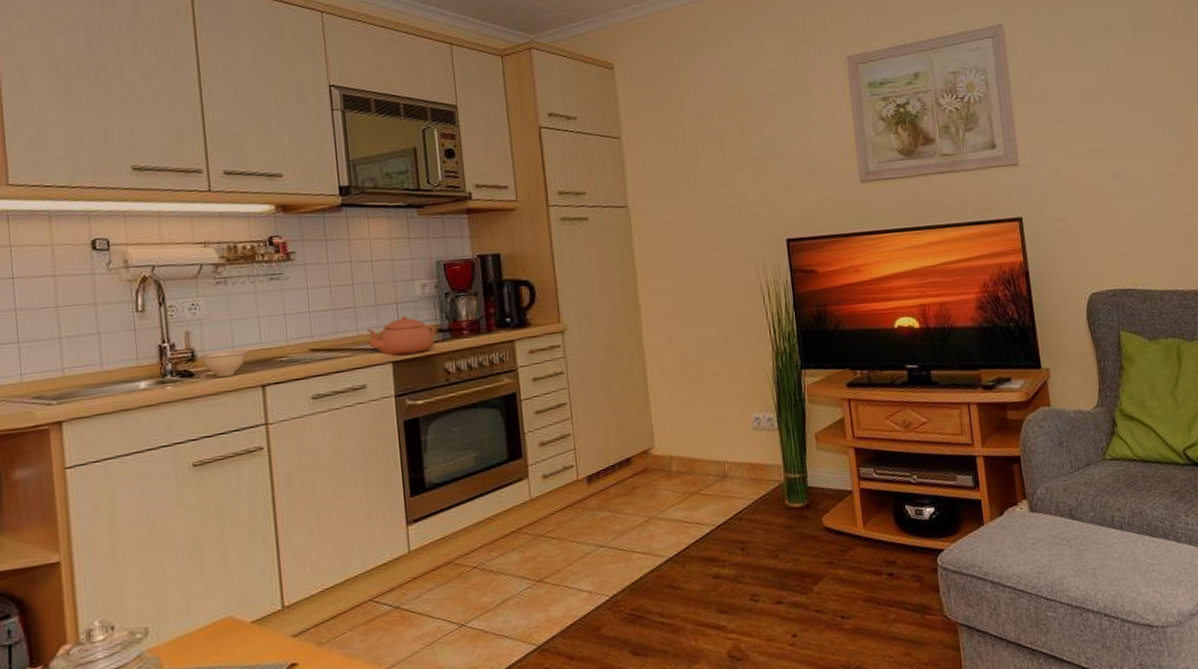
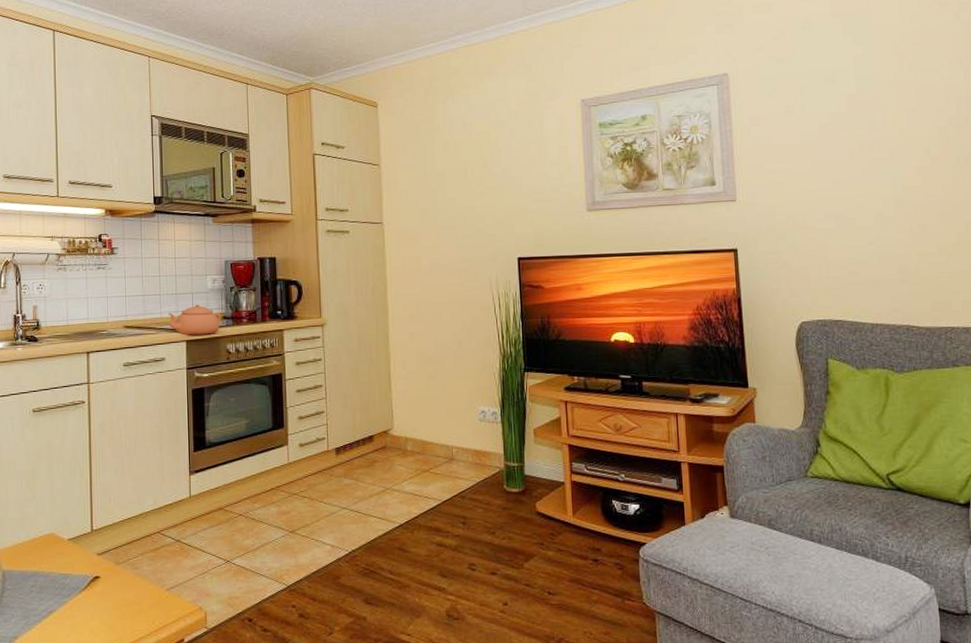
bowl: present [200,349,248,378] -> none [43,322,78,344]

